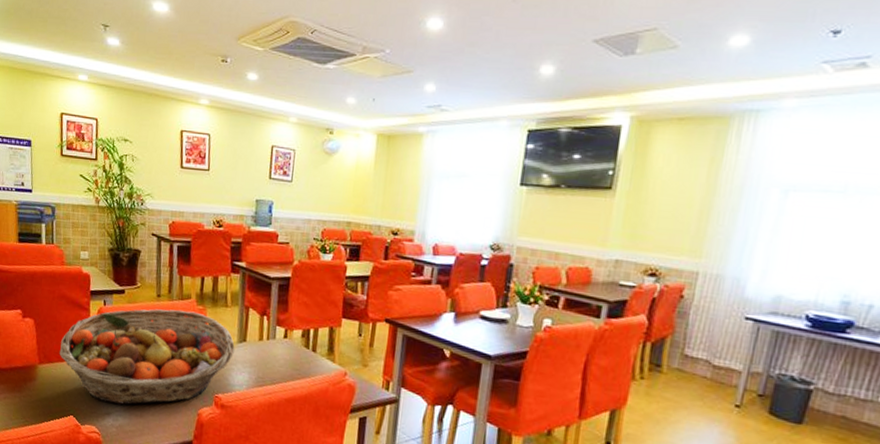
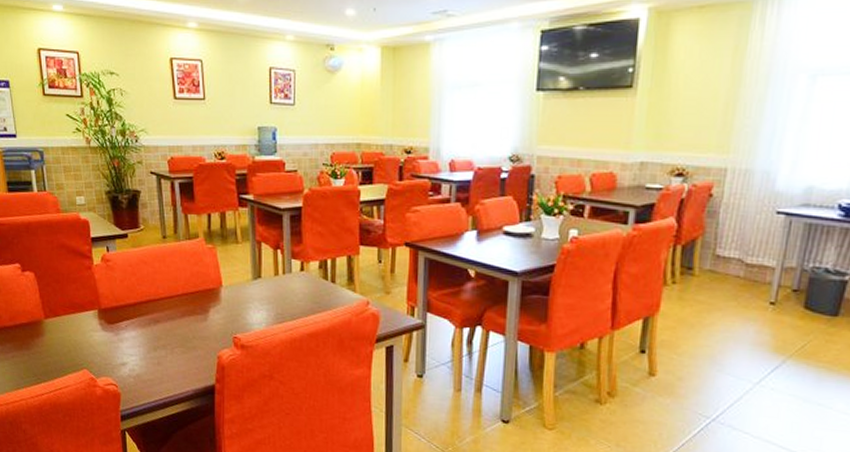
fruit basket: present [59,309,235,405] -> none [65,250,250,354]

